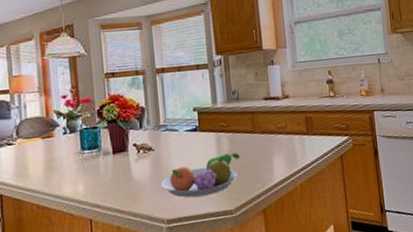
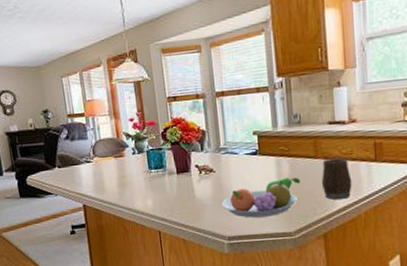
mug: none [259,131,288,174] -> present [321,157,352,200]

